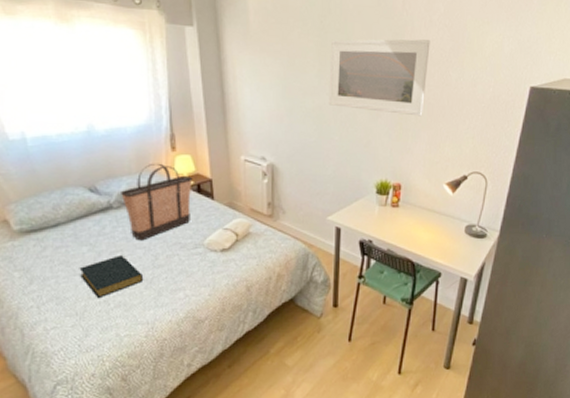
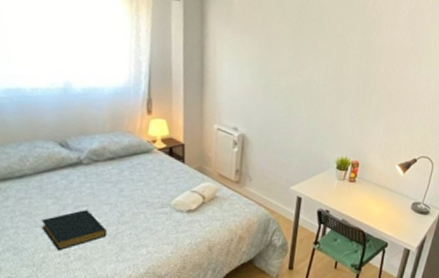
shopping bag: present [121,163,193,241] -> none [92,124,166,197]
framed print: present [328,39,430,117] -> none [300,28,395,104]

